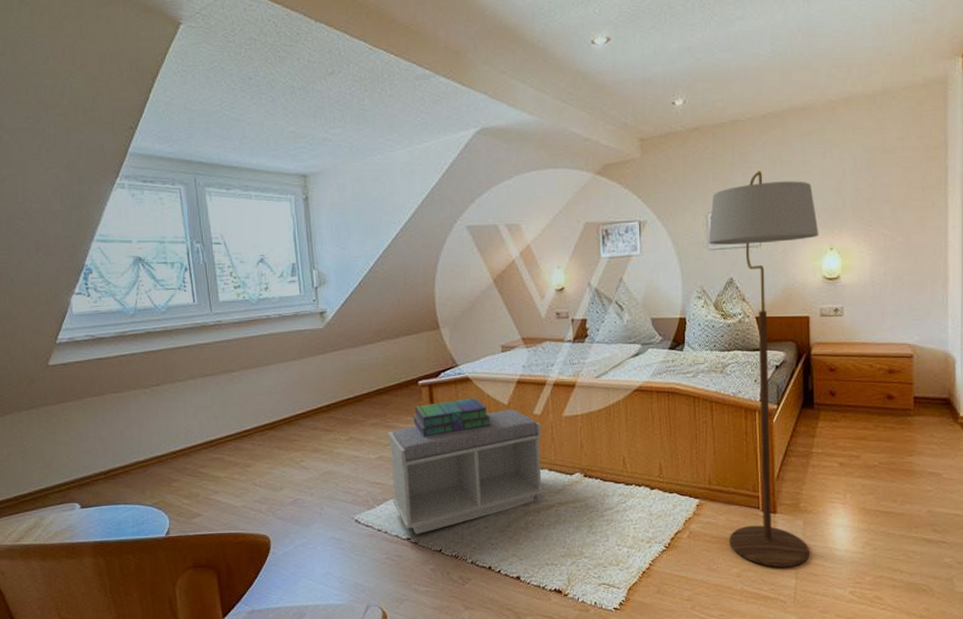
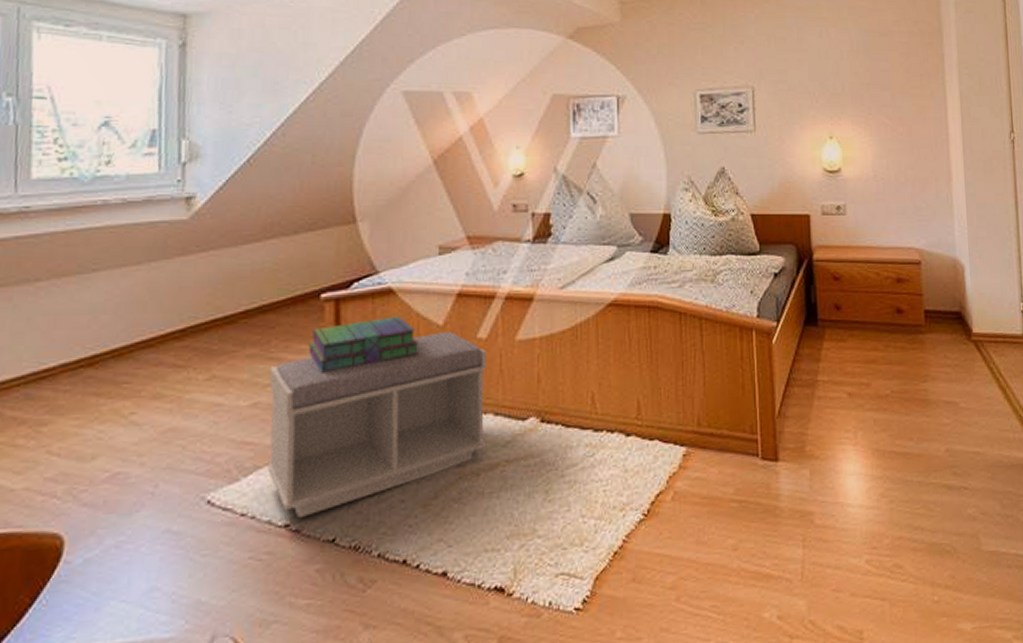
floor lamp: present [708,171,819,567] -> none [696,46,819,534]

